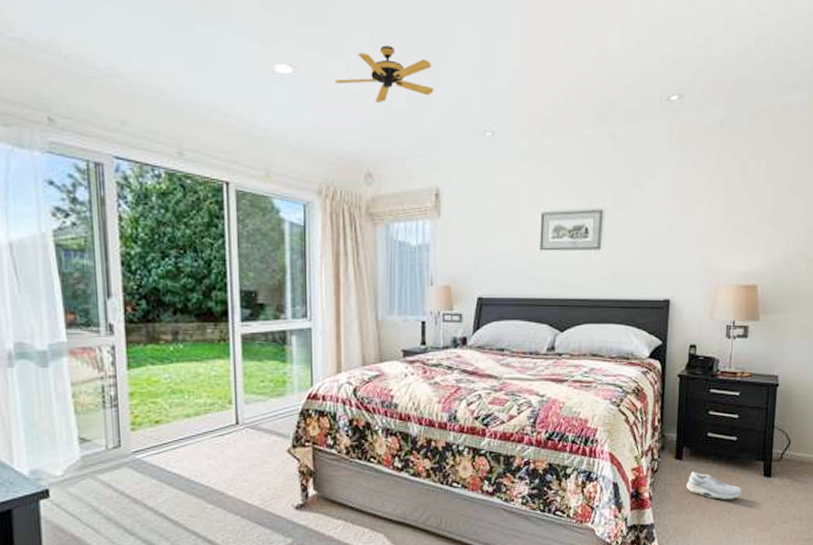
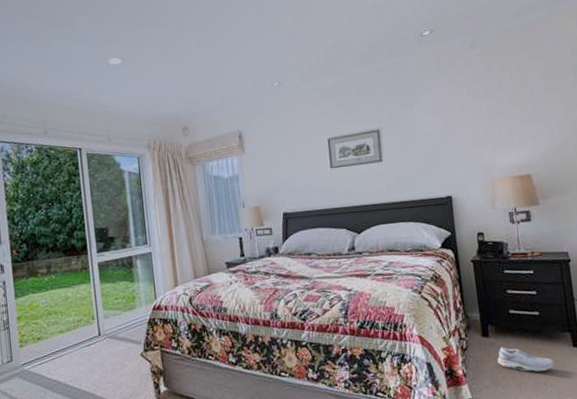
ceiling fan: present [335,45,434,103] -> none [153,32,229,74]

